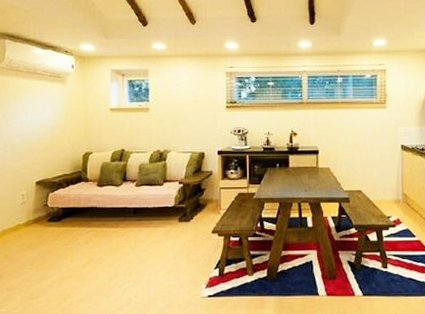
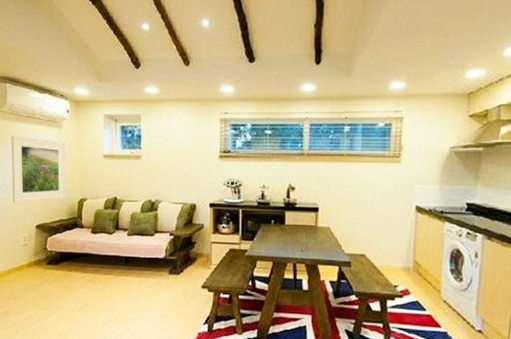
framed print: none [9,91,70,160] -> present [11,135,66,203]

